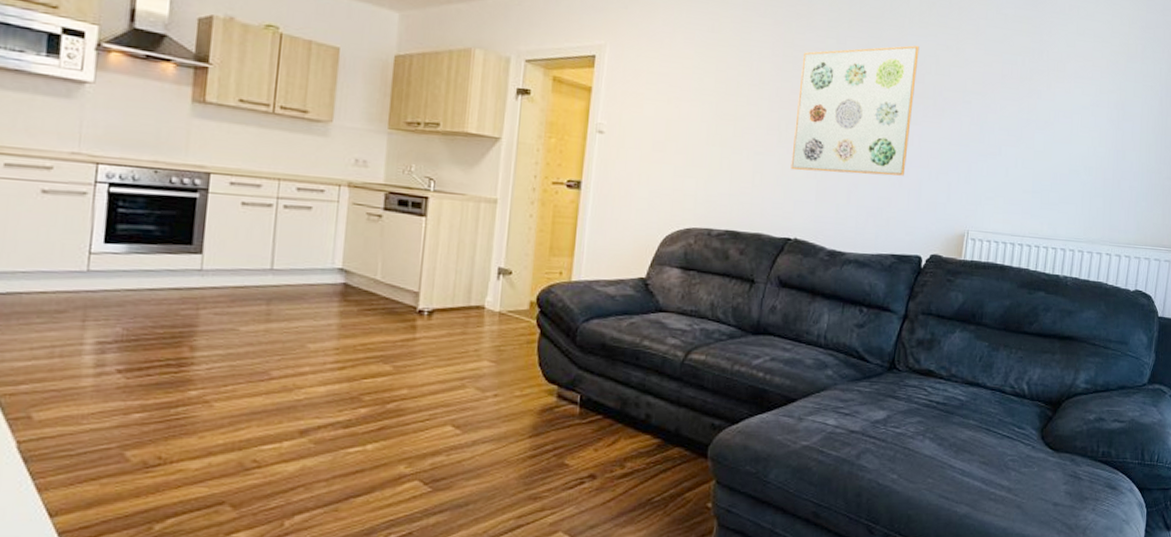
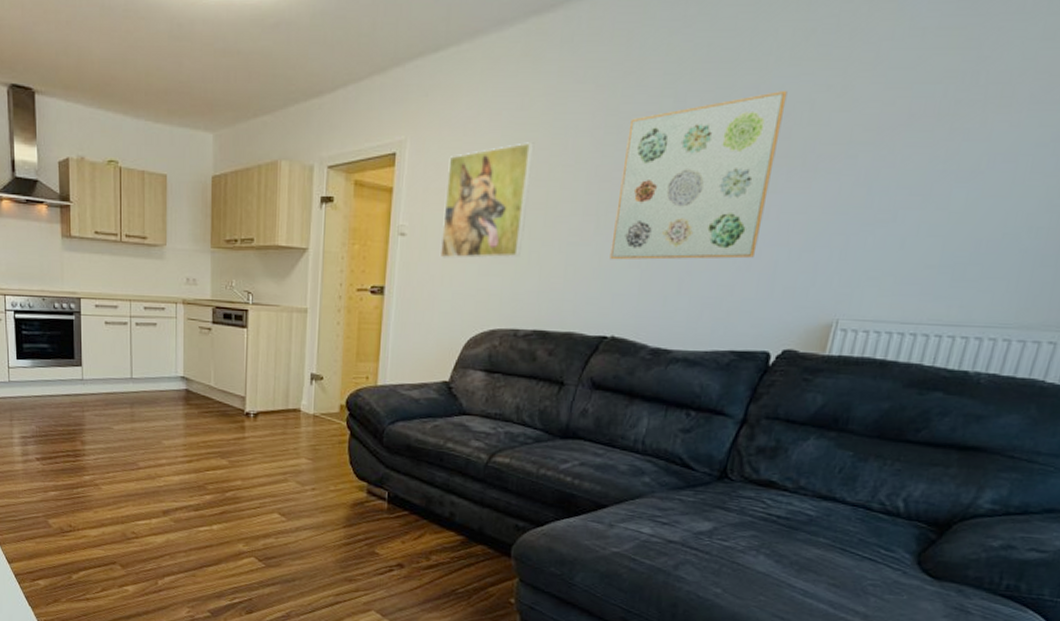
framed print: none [637,60,724,162] -> present [439,142,535,259]

